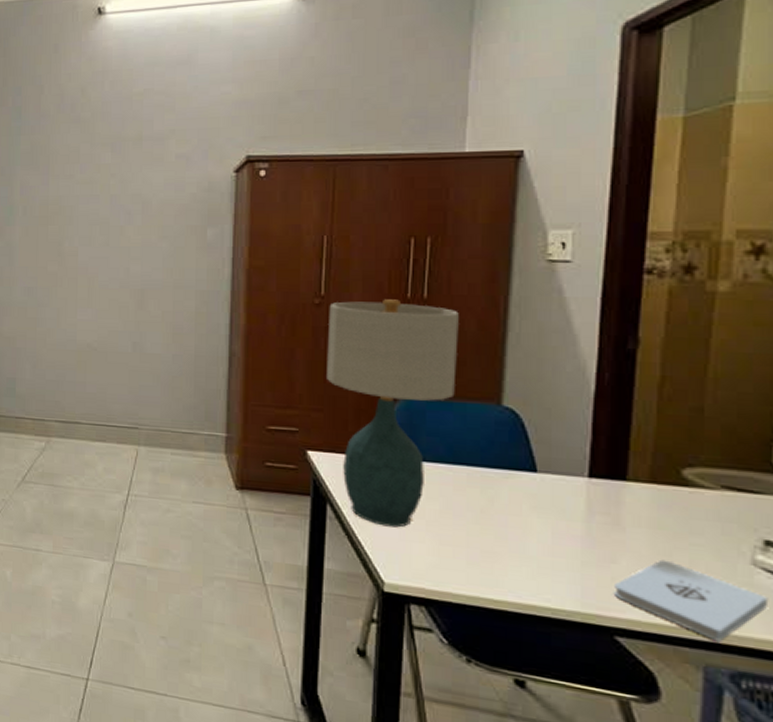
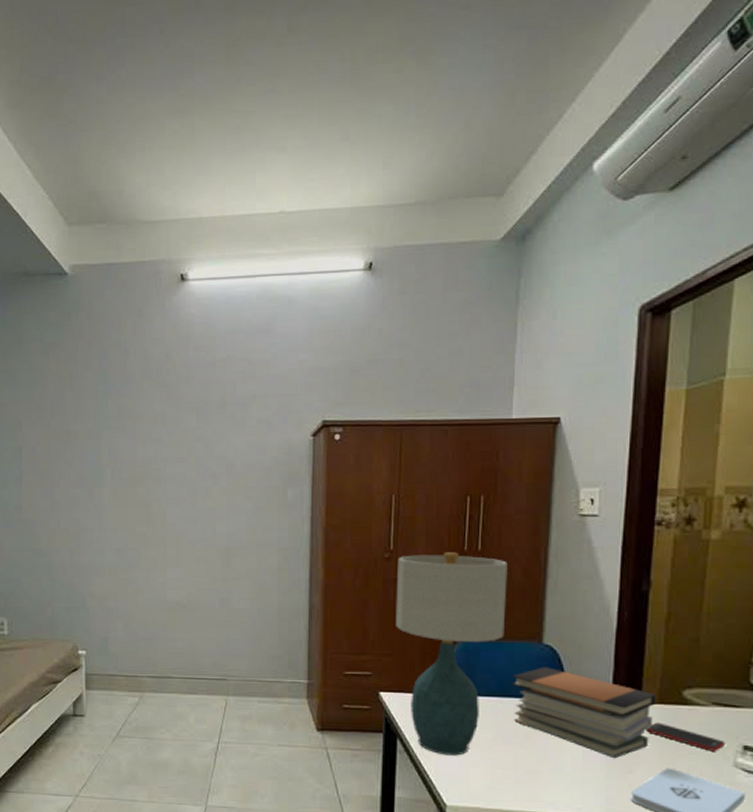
book stack: none [463,432,647,545] -> present [511,667,657,759]
cell phone: none [634,505,739,545] -> present [646,722,725,751]

